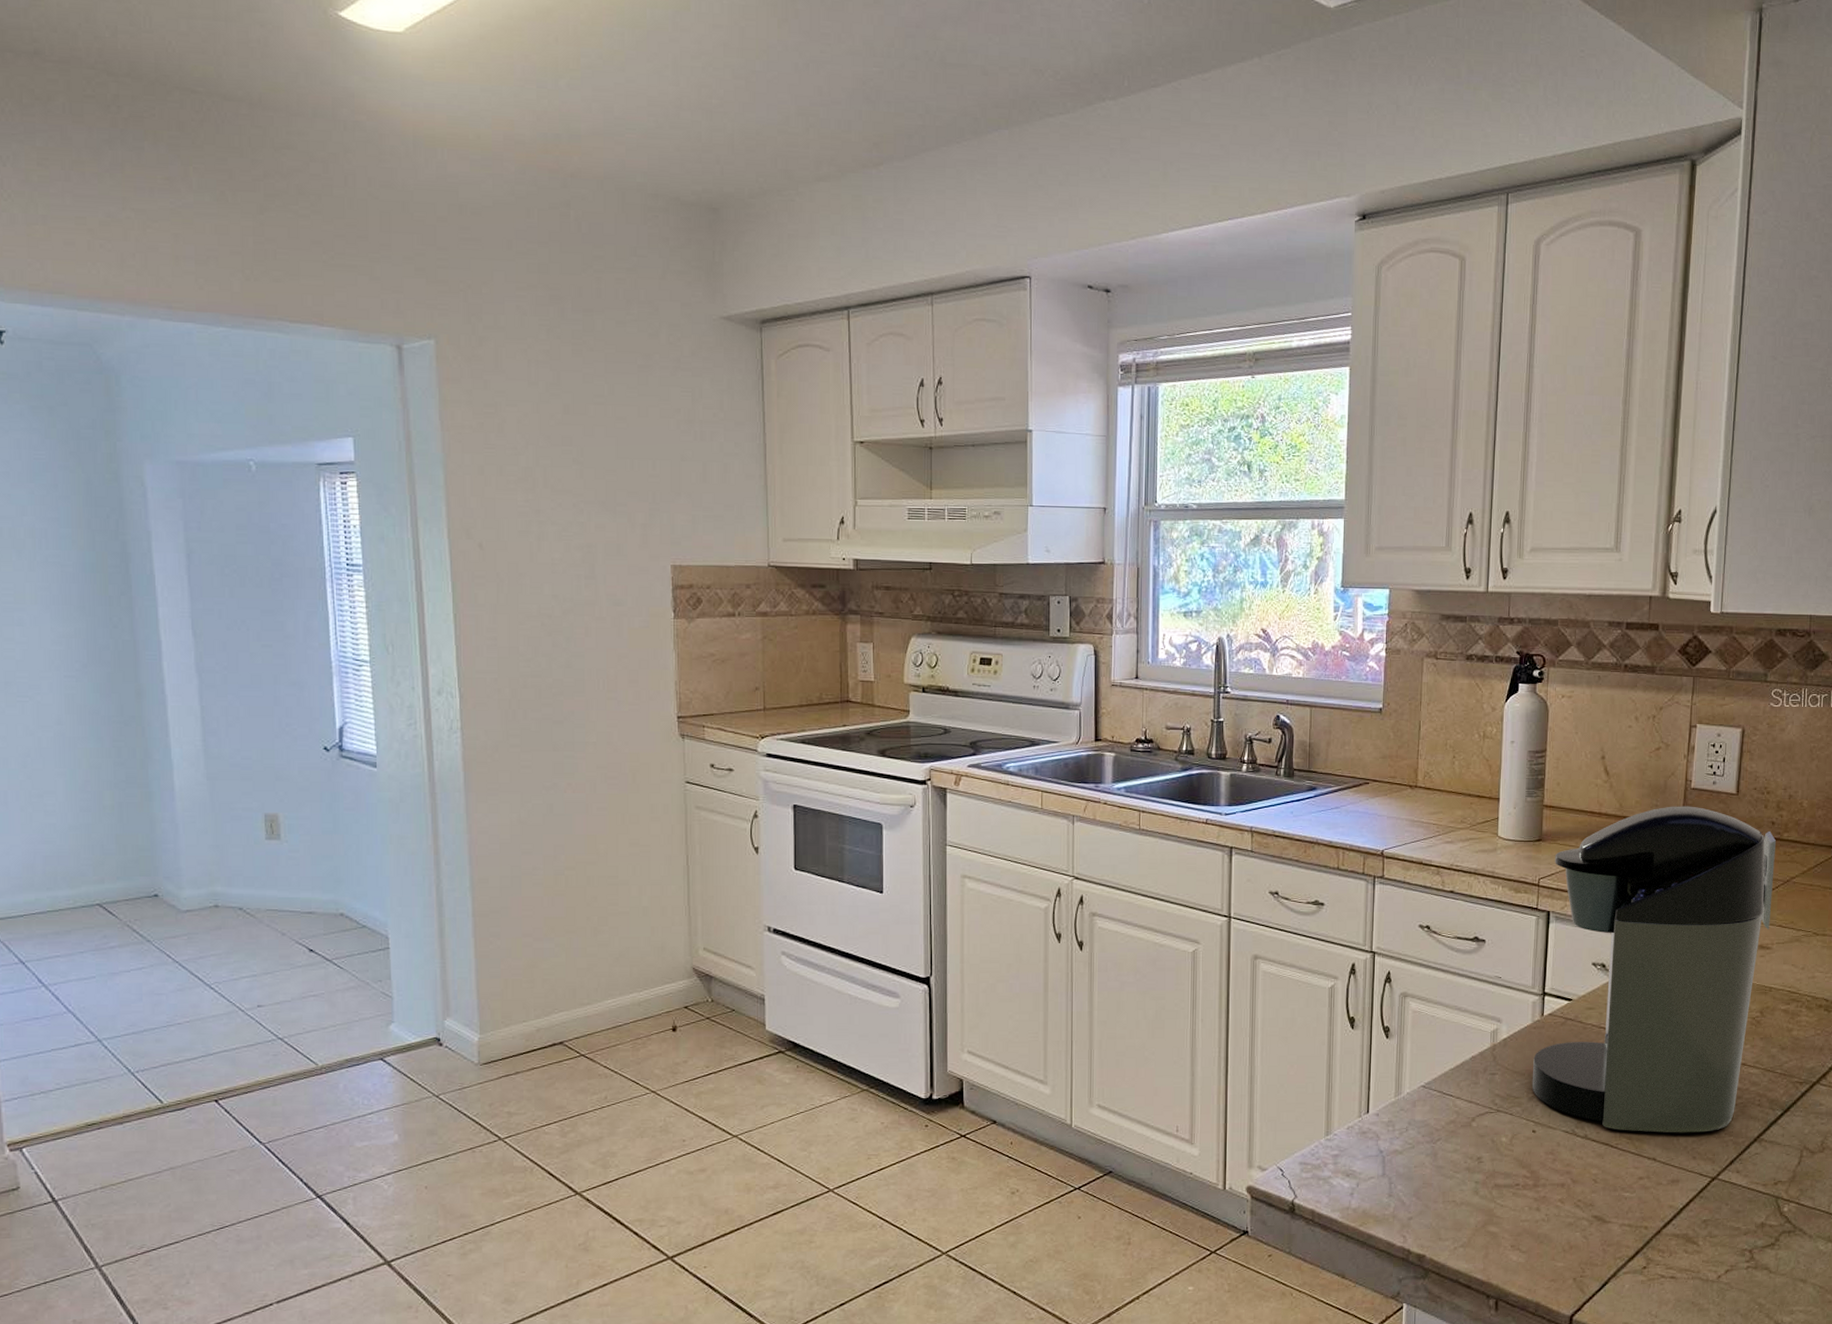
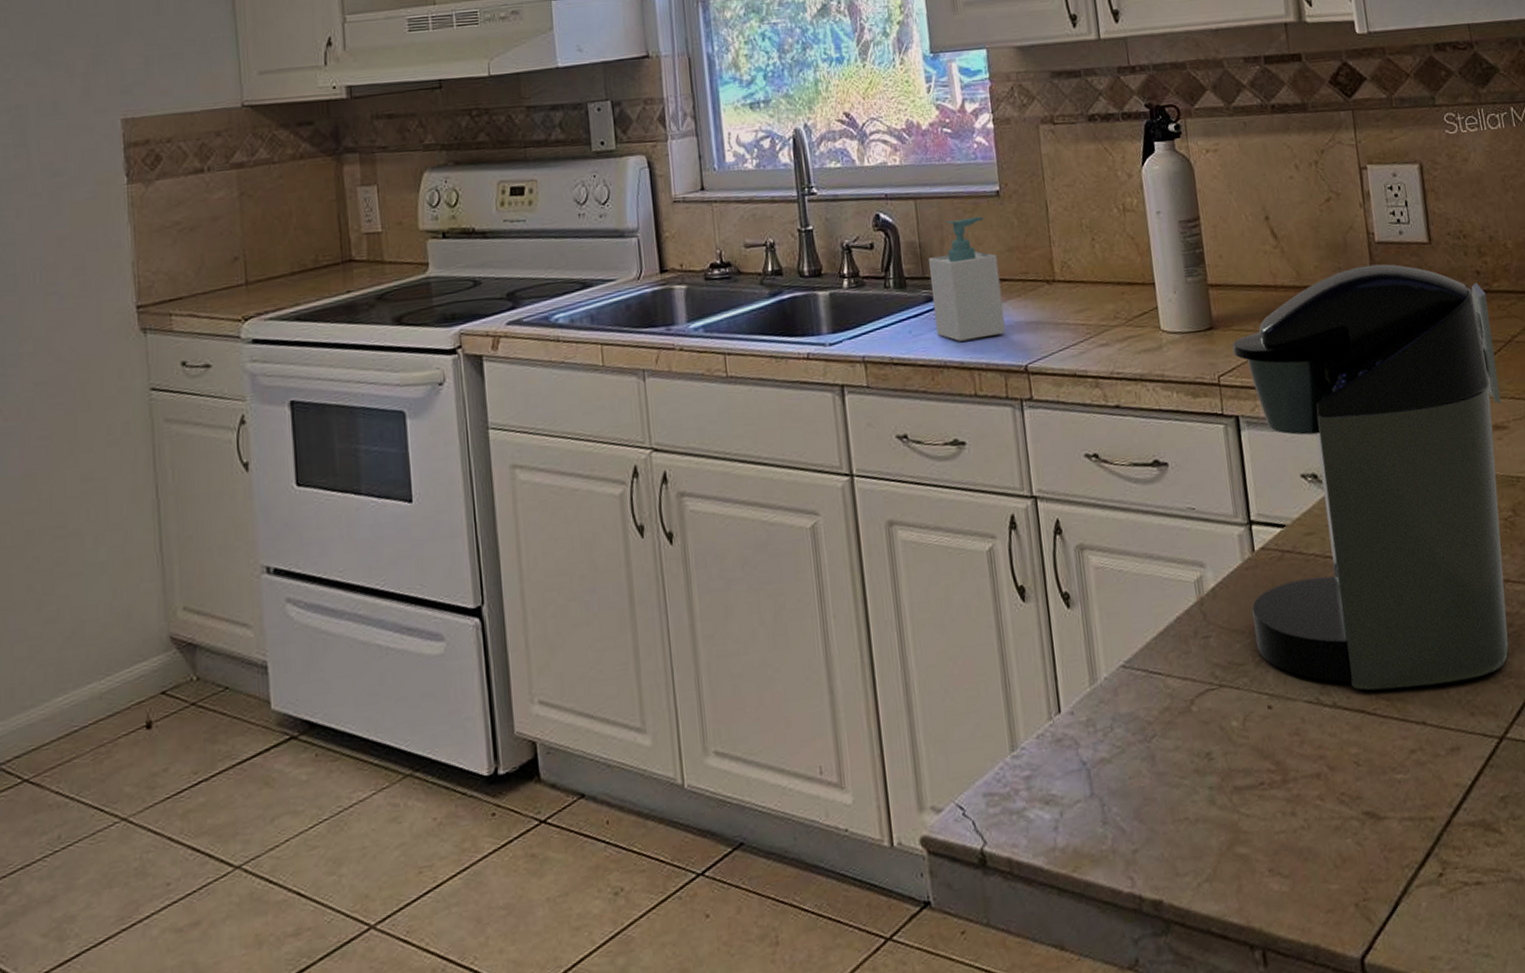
soap bottle: none [1313,727,1372,825] -> present [928,216,1006,342]

